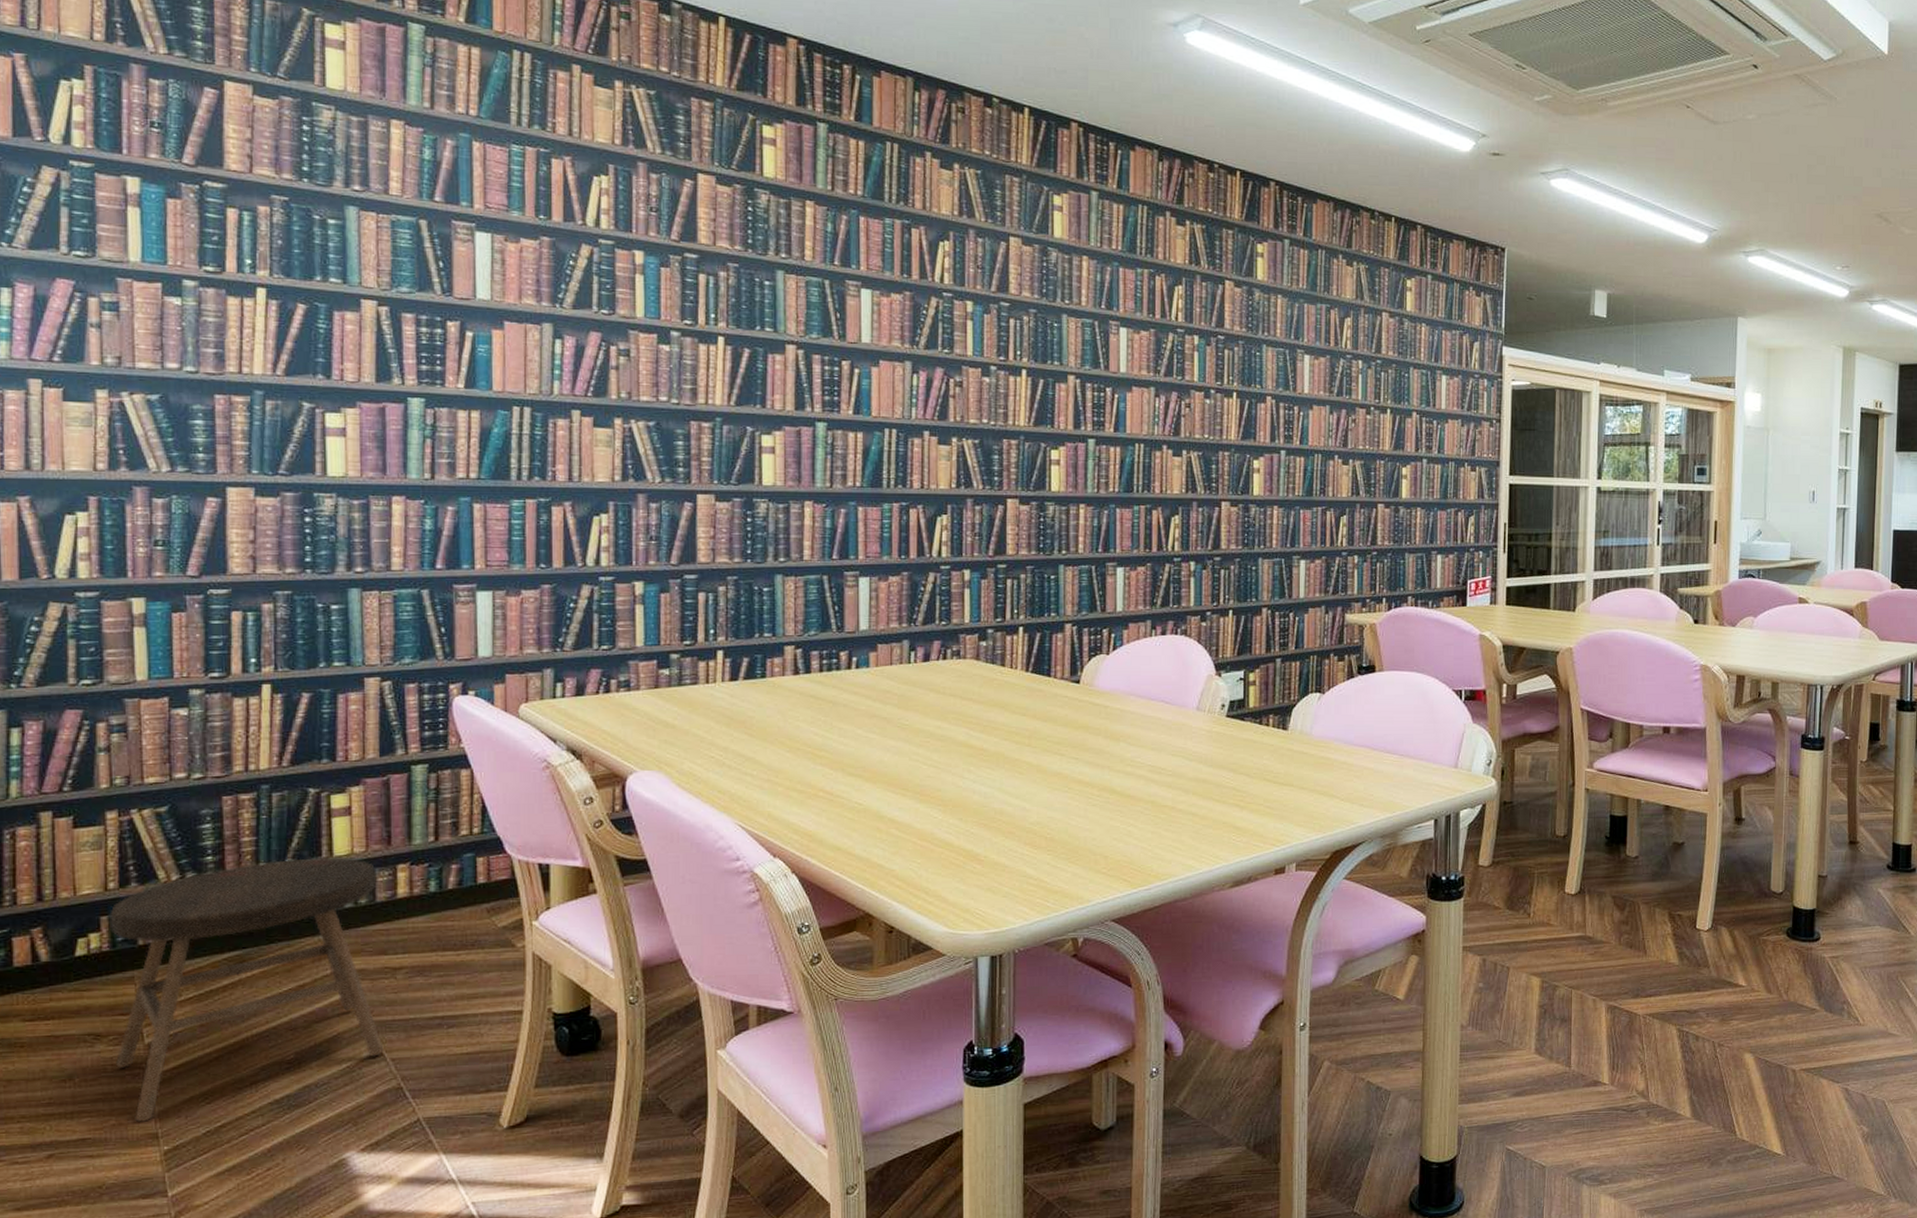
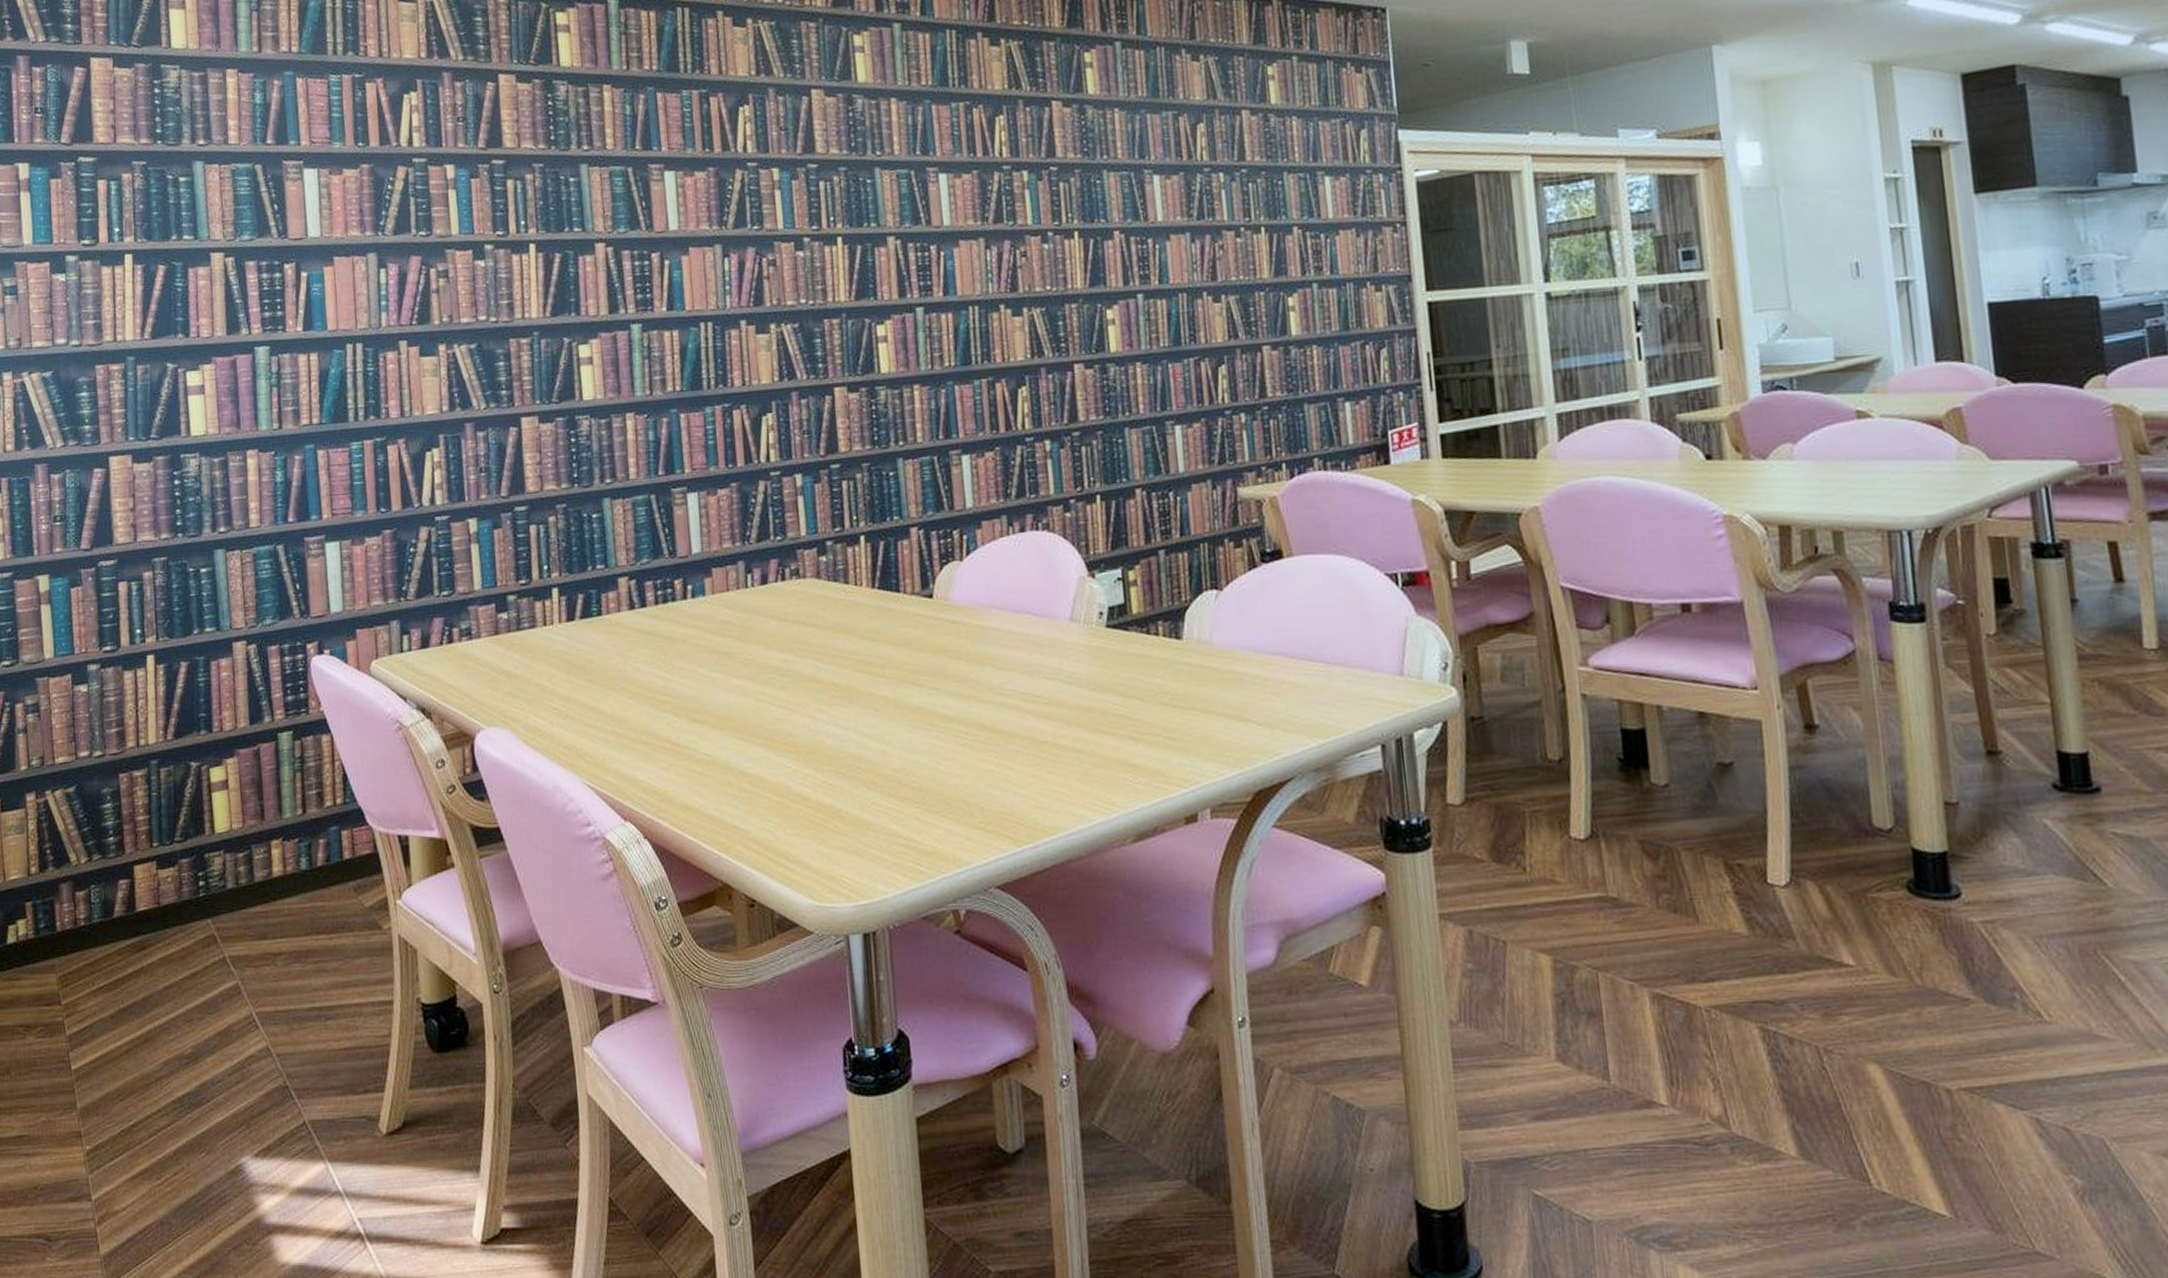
stool: present [109,856,384,1123] -> none [33,834,270,1120]

